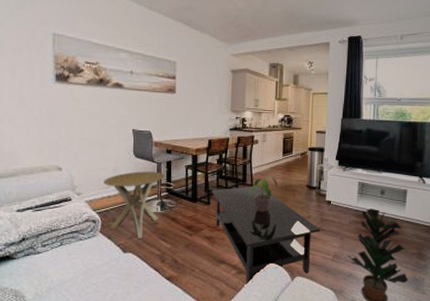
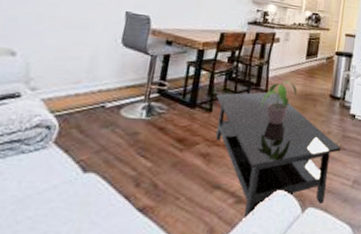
side table: present [104,171,165,238] -> none [70,64,159,153]

